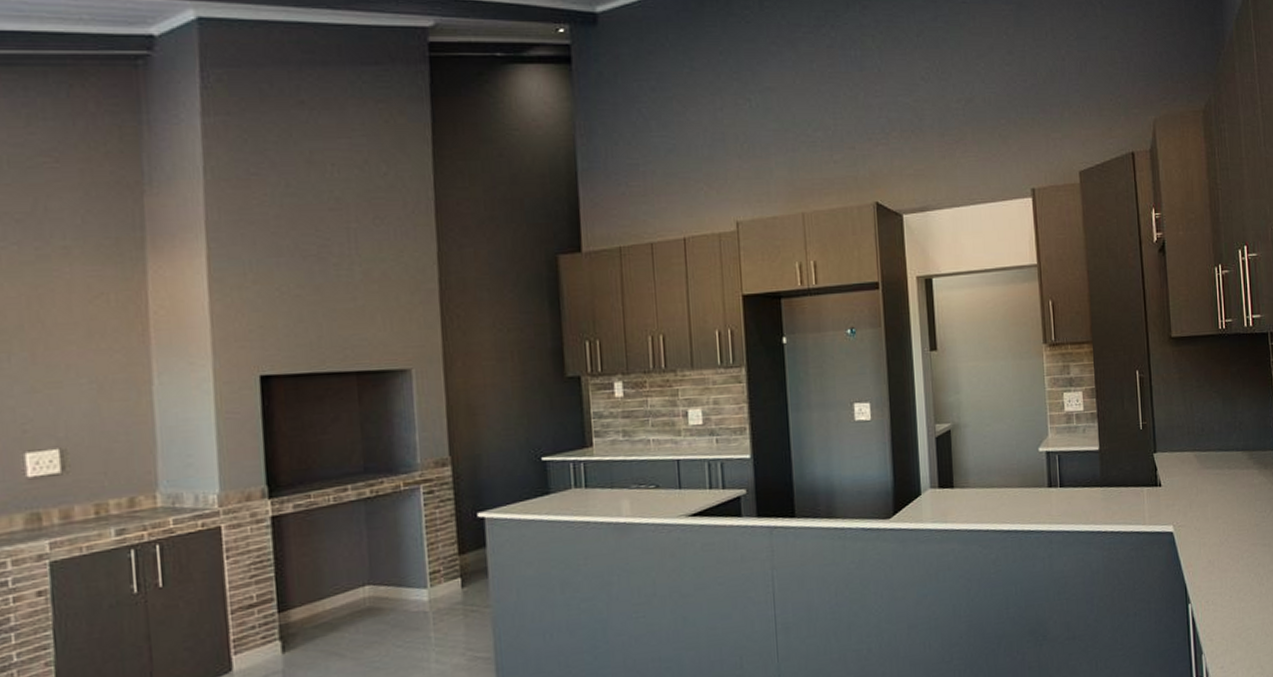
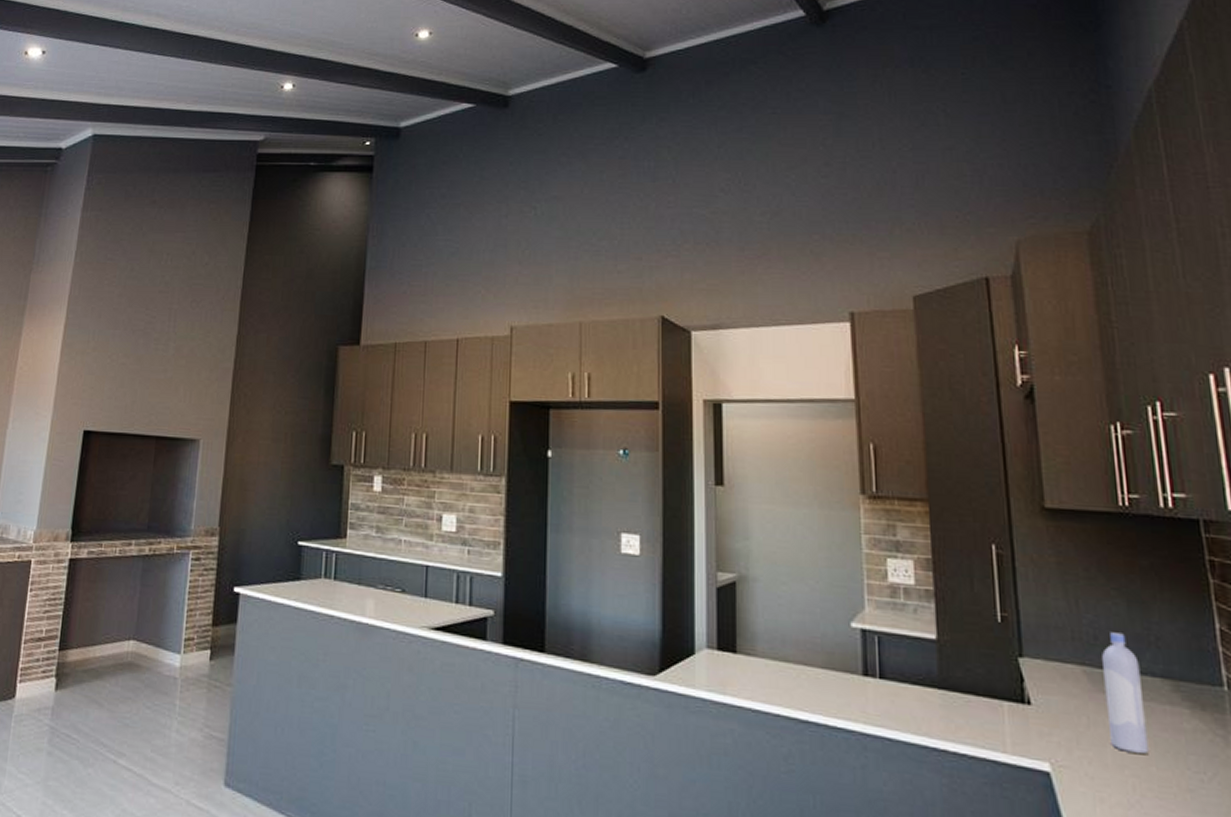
bottle: none [1206,423,1233,508] -> present [1102,632,1149,755]

